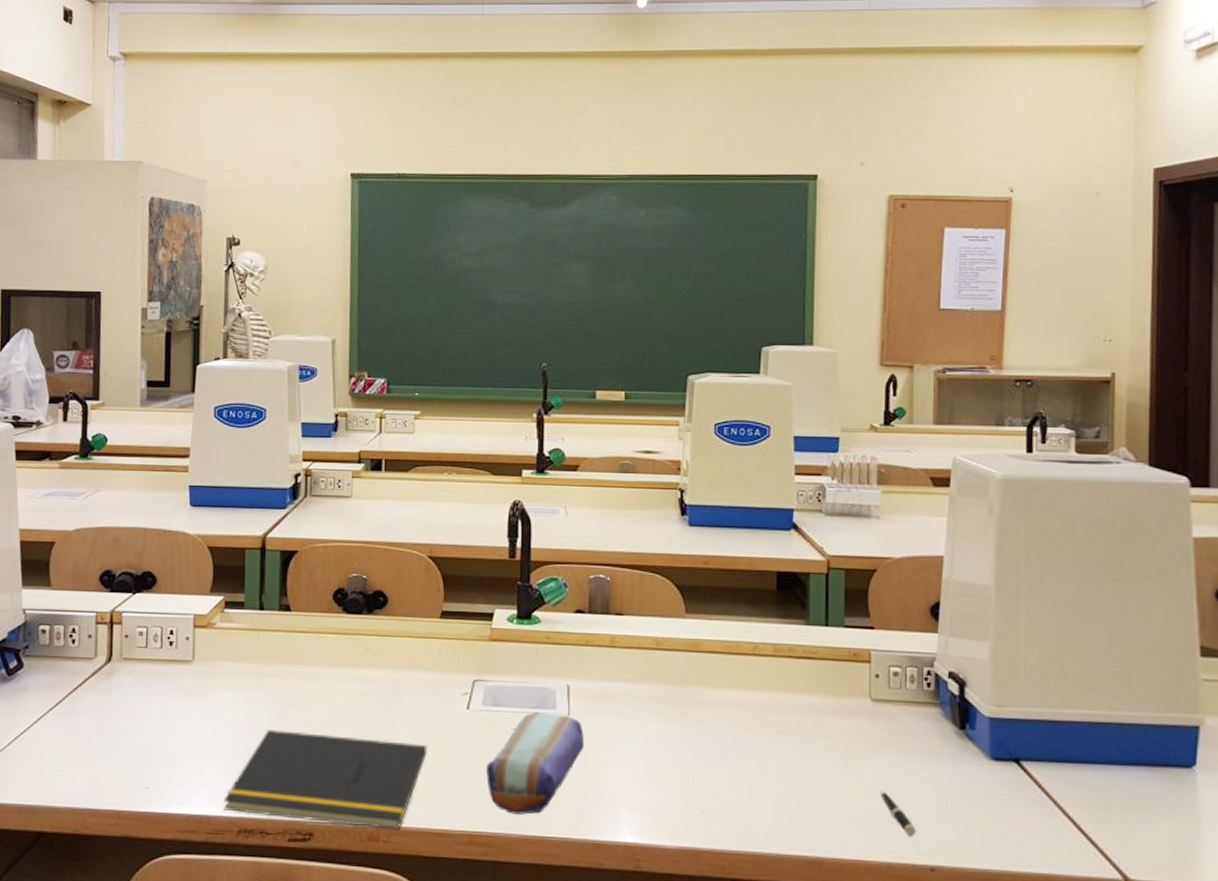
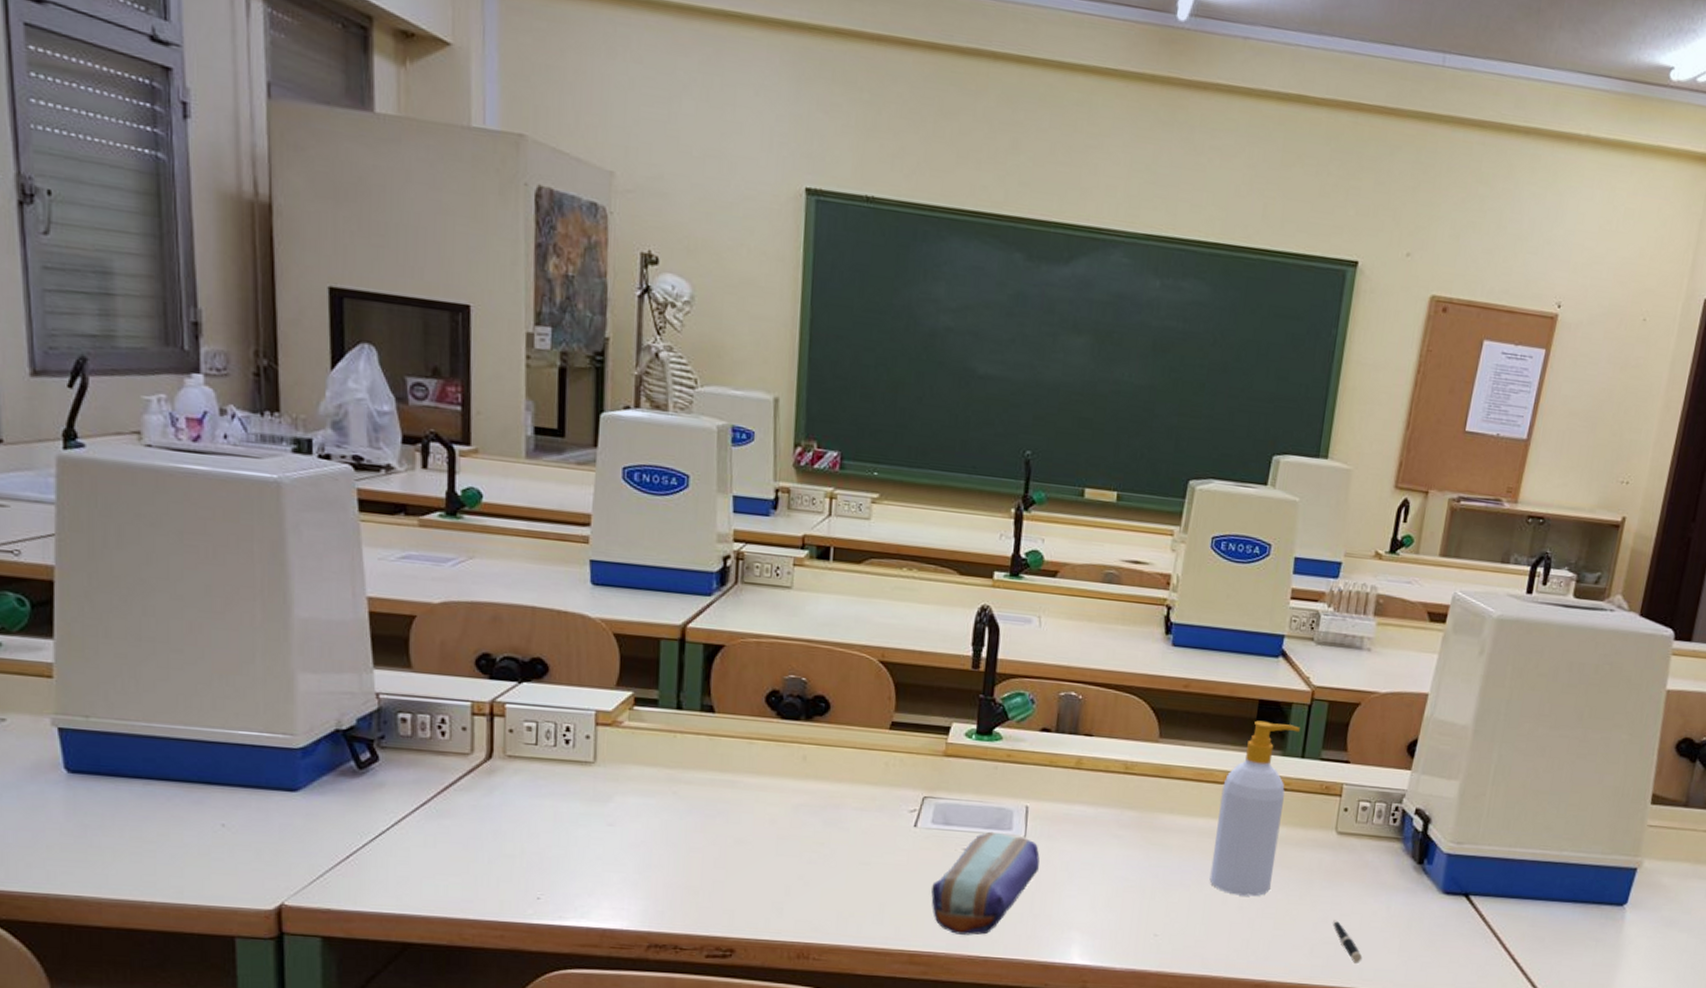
notepad: present [223,730,427,830] -> none [630,841,868,948]
soap bottle: none [749,592,820,768] -> present [1209,720,1300,897]

